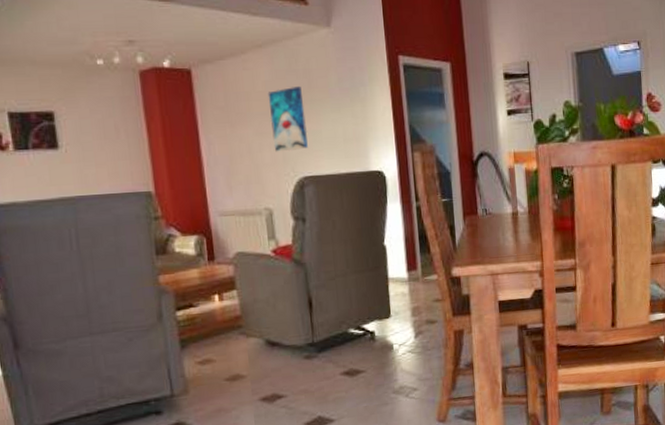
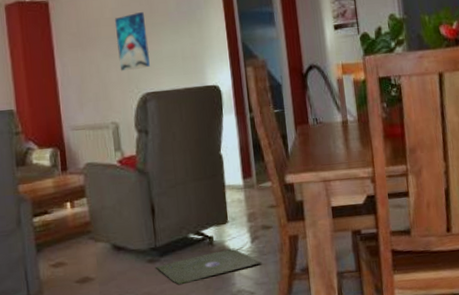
rug: none [313,343,425,381] -> present [156,248,261,284]

